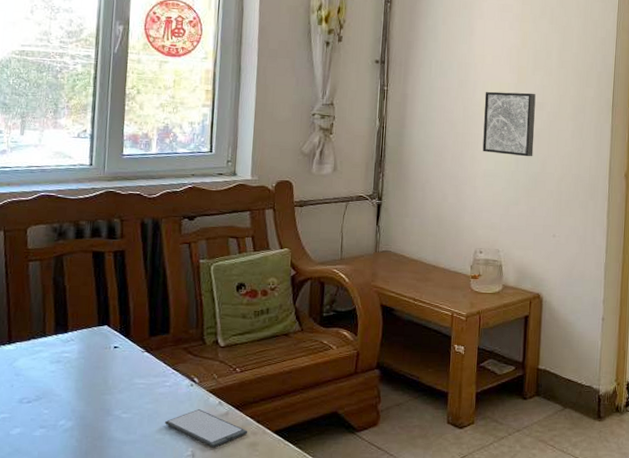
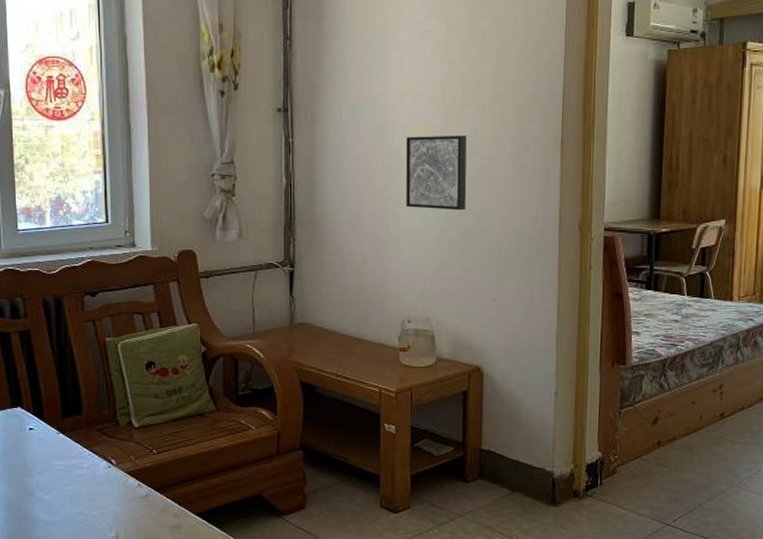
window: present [165,409,247,448] -> none [86,491,169,530]

